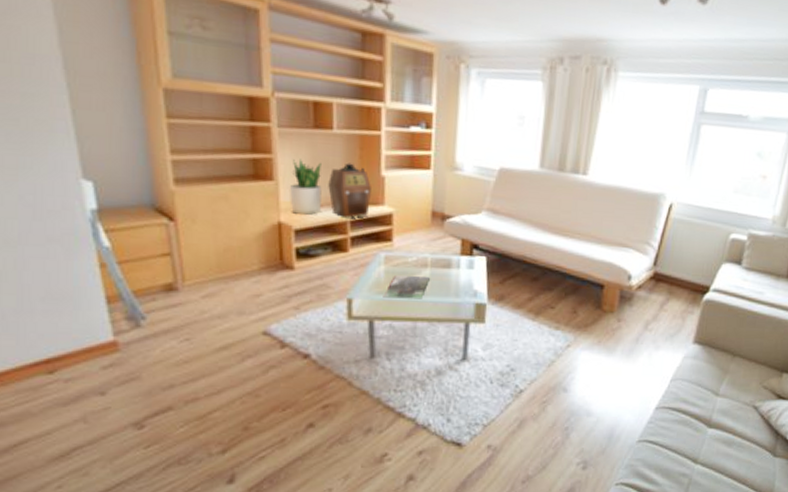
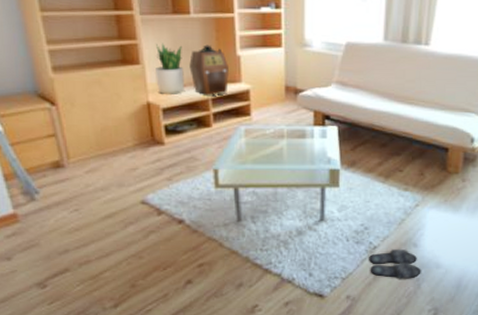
magazine: present [383,275,430,300] -> none [245,146,287,168]
slippers: none [514,393,571,428] -> present [369,248,421,279]

